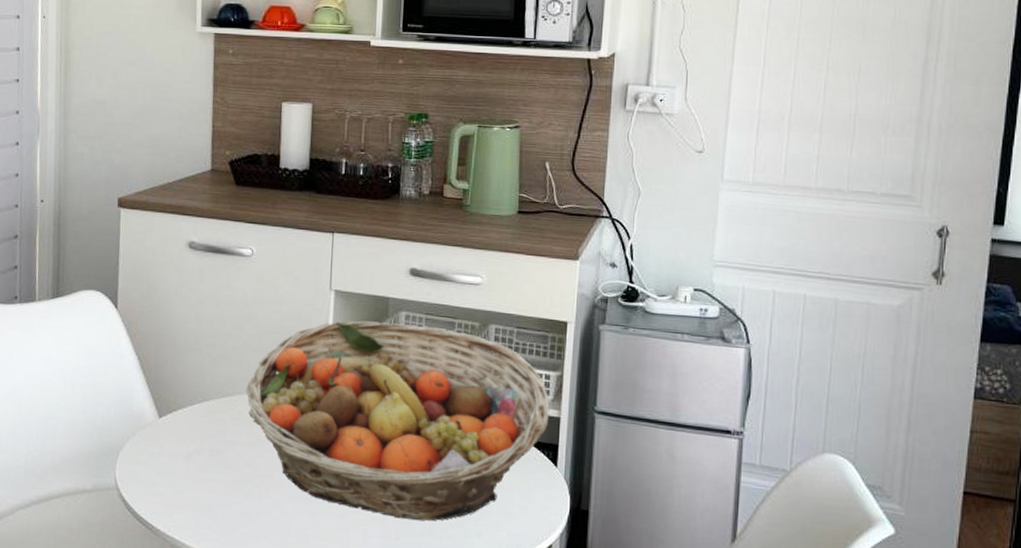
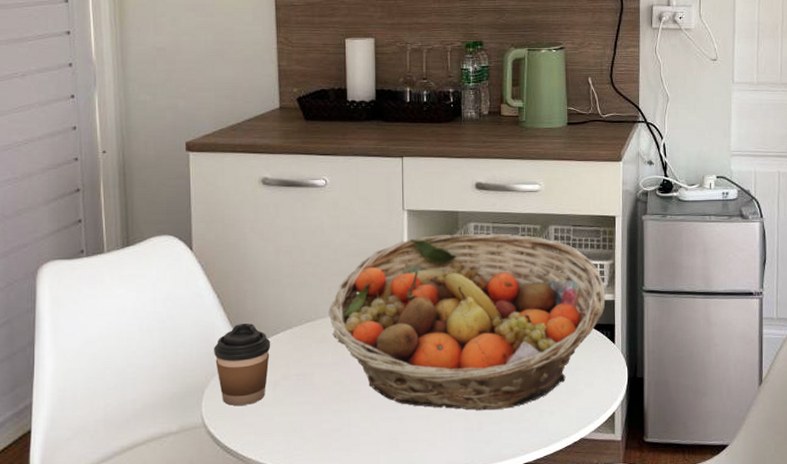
coffee cup: none [131,389,187,474] -> present [214,323,271,406]

